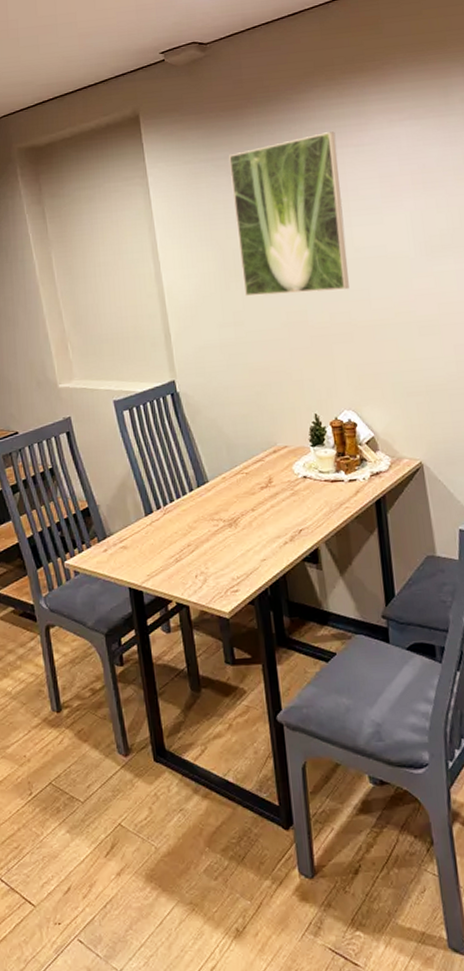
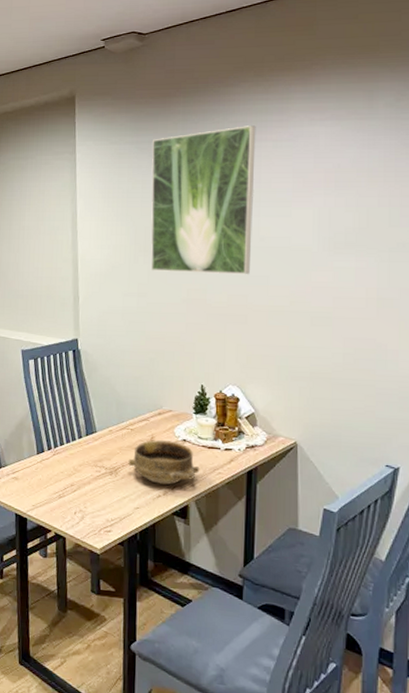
ceramic bowl: none [247,480,326,531] -> present [128,440,200,486]

